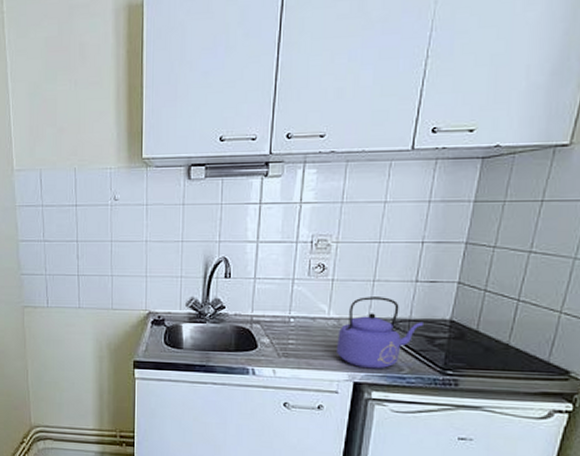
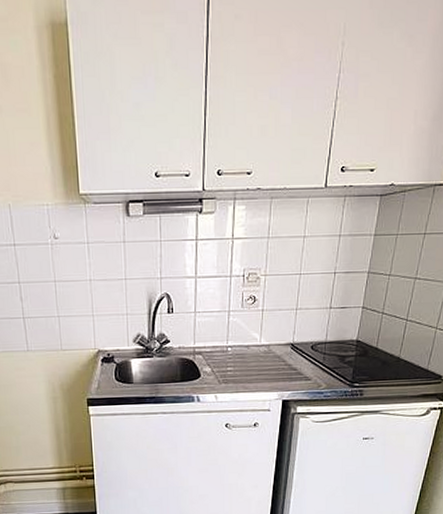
kettle: present [337,297,423,369] -> none [268,323,336,388]

